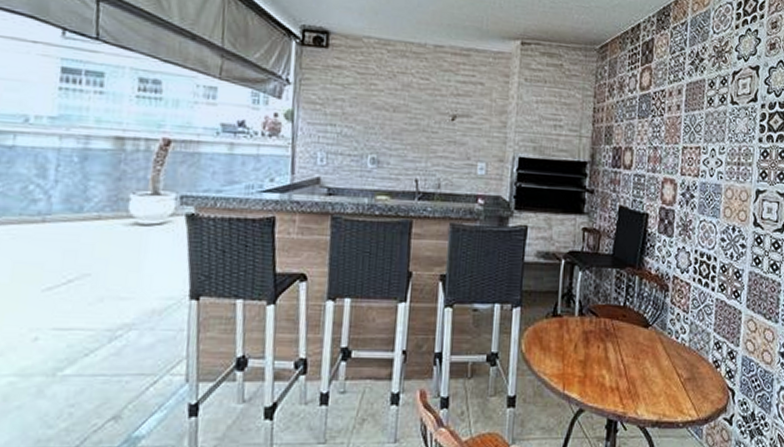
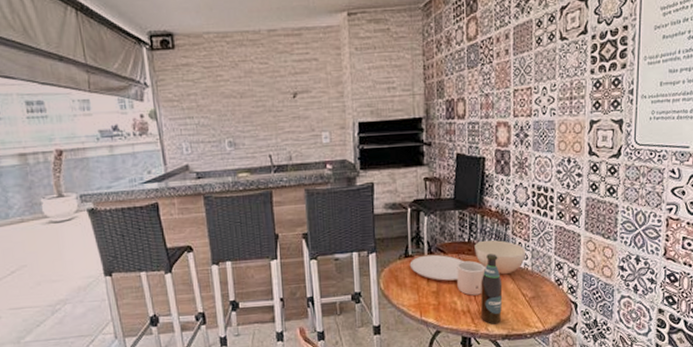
plate: none [557,316,618,349] -> present [409,254,464,281]
mug: none [607,328,641,370] -> present [457,261,487,296]
bowl: none [629,306,685,349] -> present [474,239,526,275]
bottle: none [630,323,657,407] -> present [480,254,503,324]

